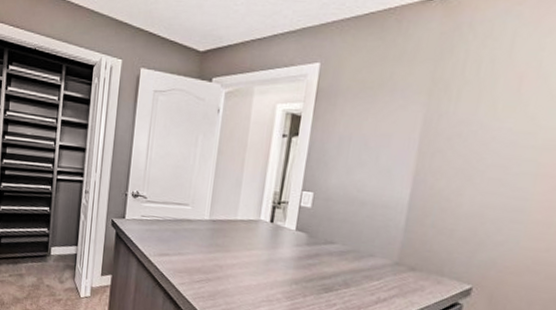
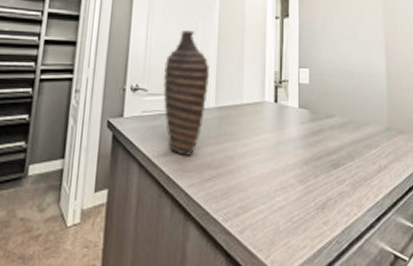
decorative vase: none [161,143,207,259] -> present [163,30,210,156]

